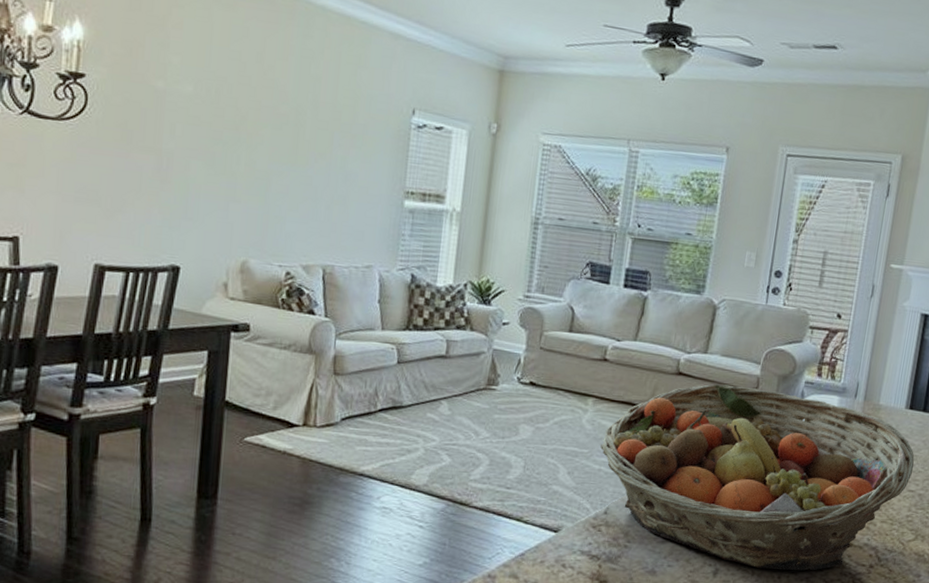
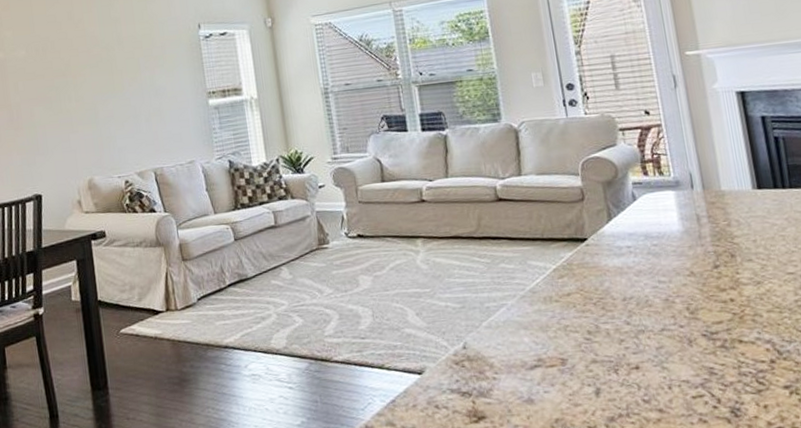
fruit basket: present [600,384,915,571] -> none [441,198,786,381]

